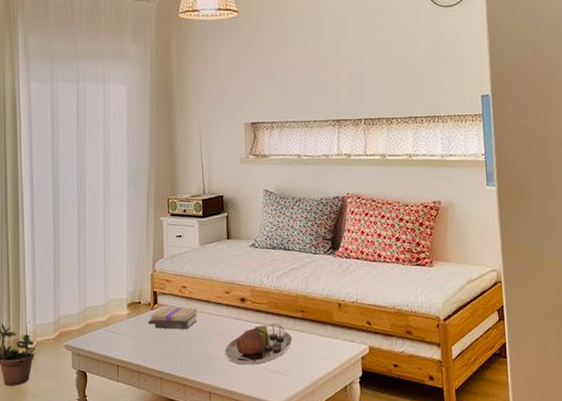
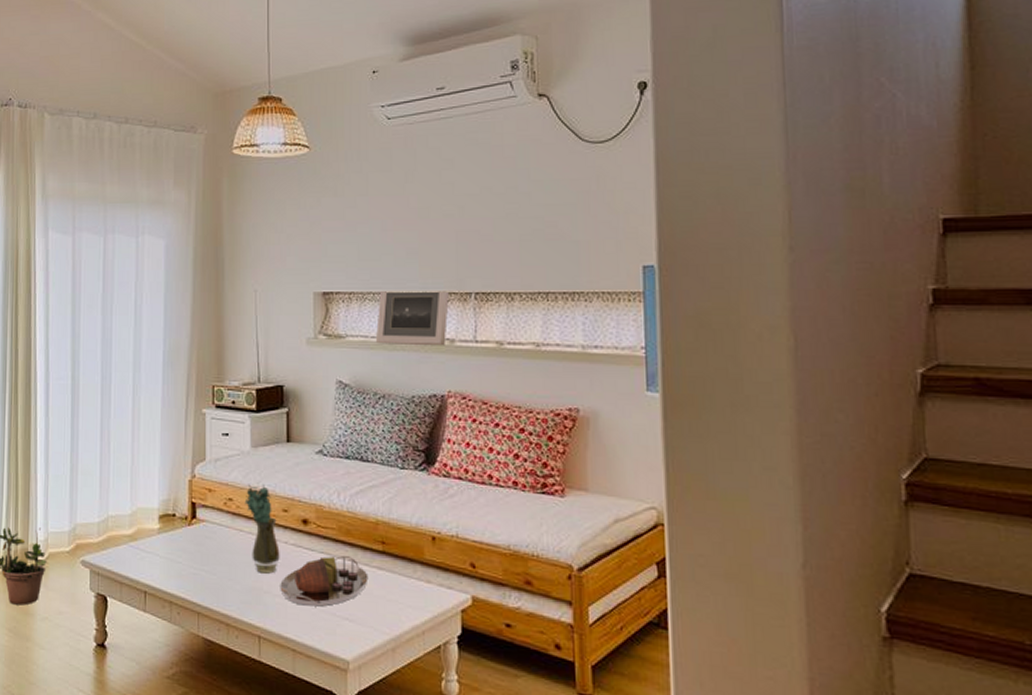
books: present [148,307,197,329] -> none [184,522,246,553]
vase: none [195,273,224,343] -> present [244,484,280,574]
picture frame: none [292,119,346,160] -> present [375,291,449,346]

